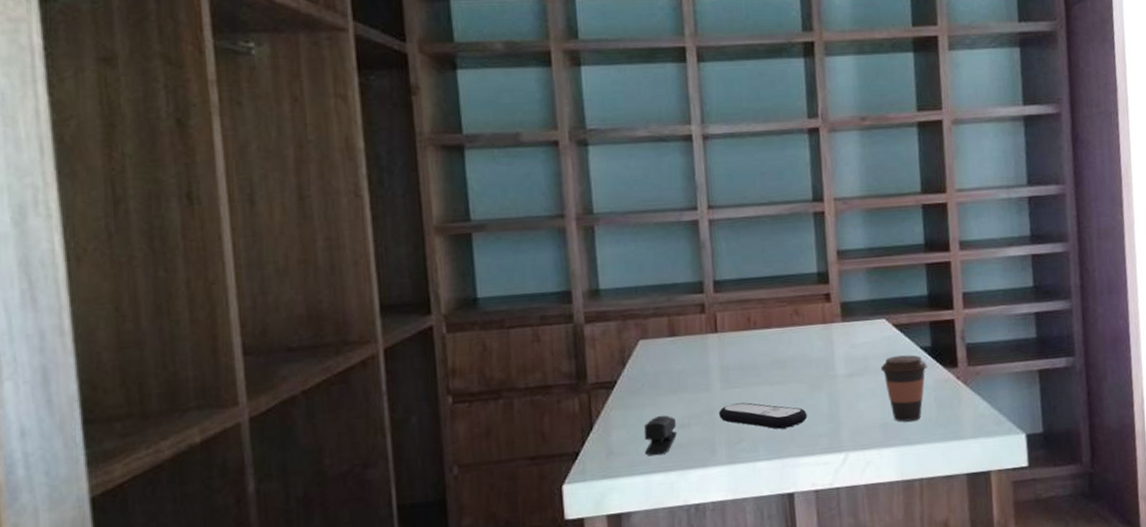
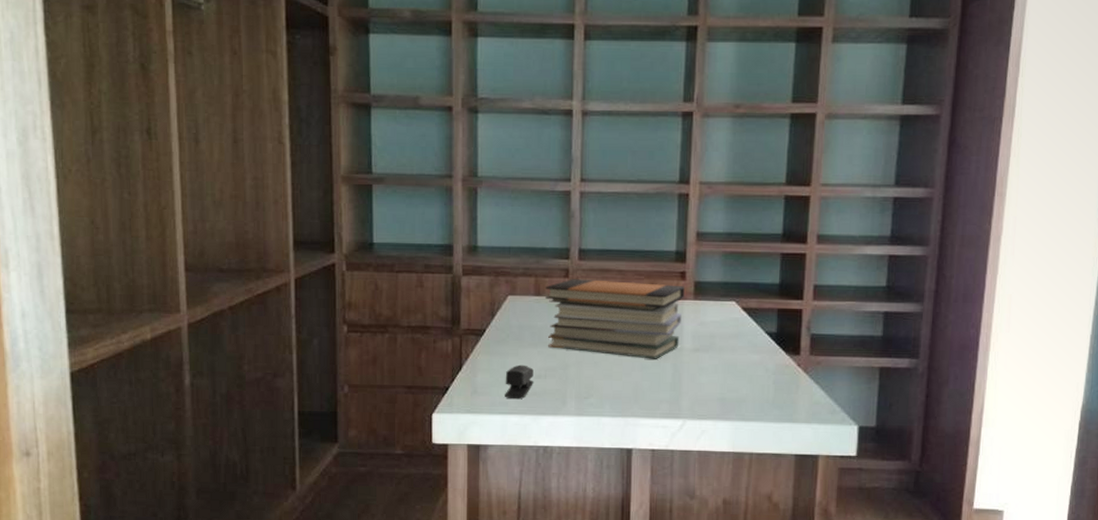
book stack: none [681,308,832,393] -> present [545,279,685,359]
remote control: present [718,402,808,429] -> none [571,362,652,391]
coffee cup: present [880,354,928,422] -> none [725,337,771,399]

